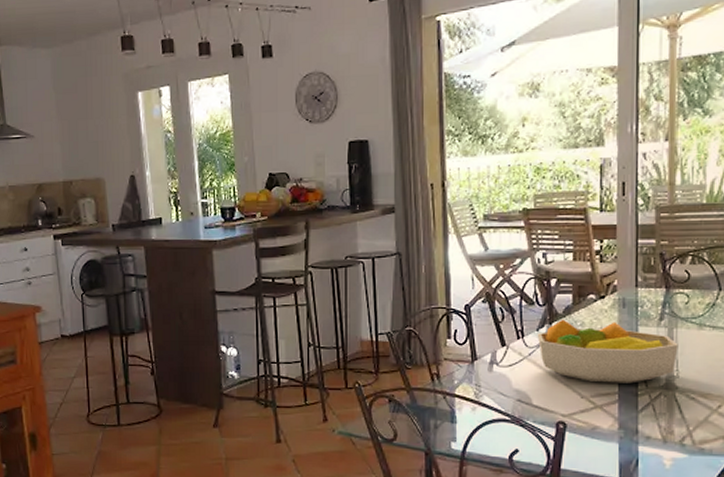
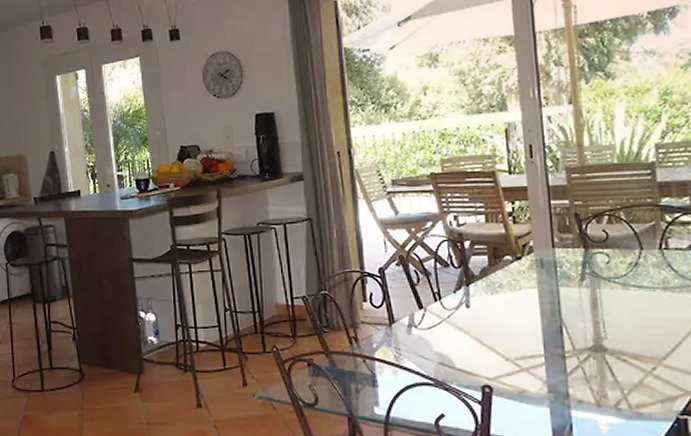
fruit bowl: present [537,319,679,384] -> none [454,280,604,345]

